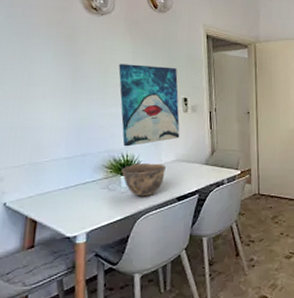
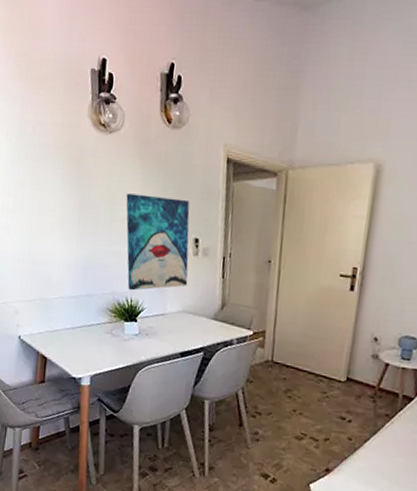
bowl: present [121,163,166,197] -> none [125,310,170,348]

